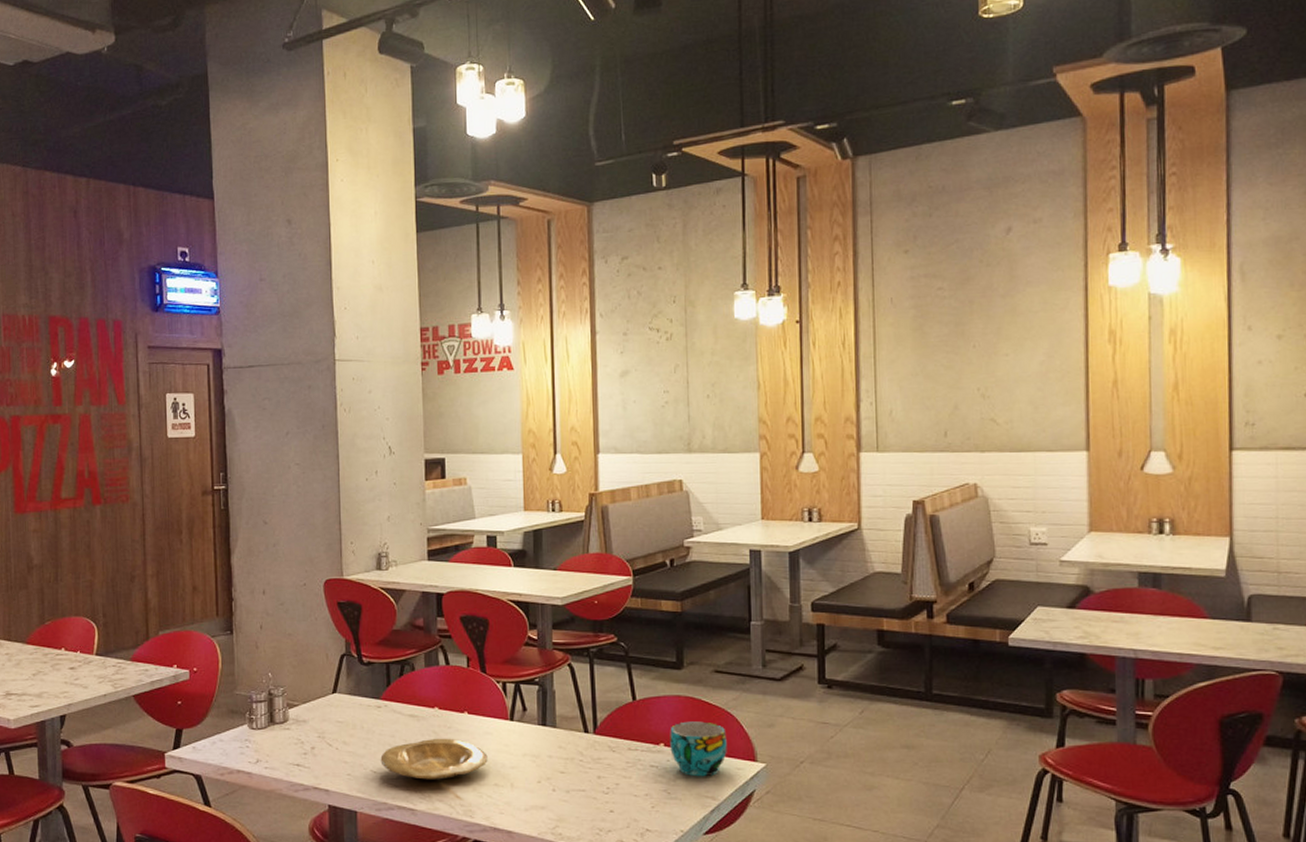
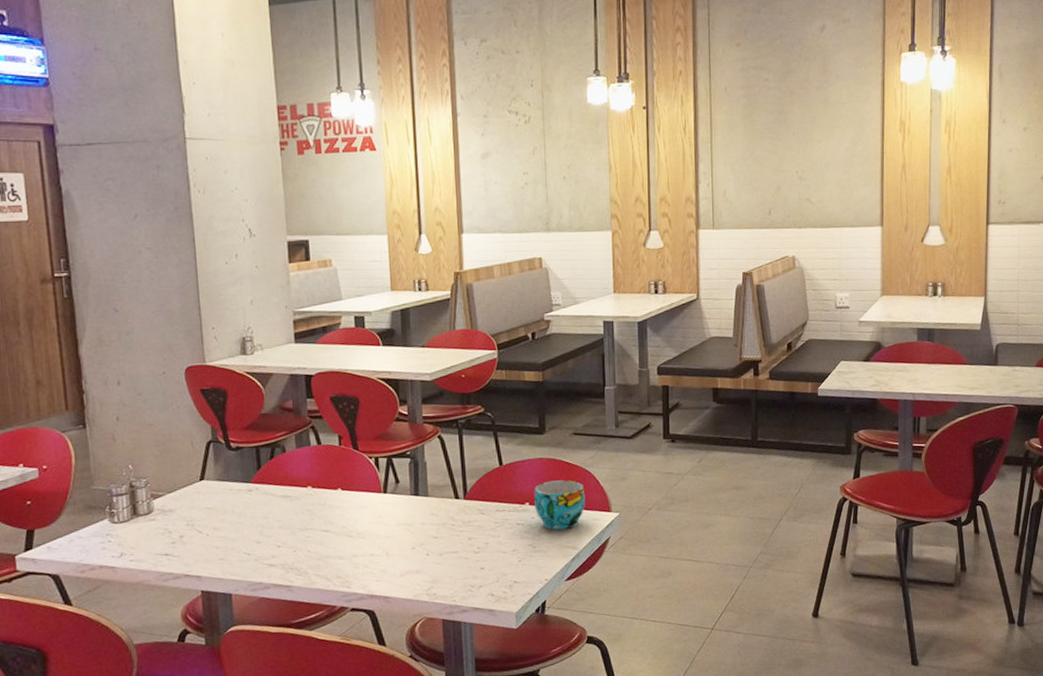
plate: present [380,738,488,780] -> none [254,515,363,557]

